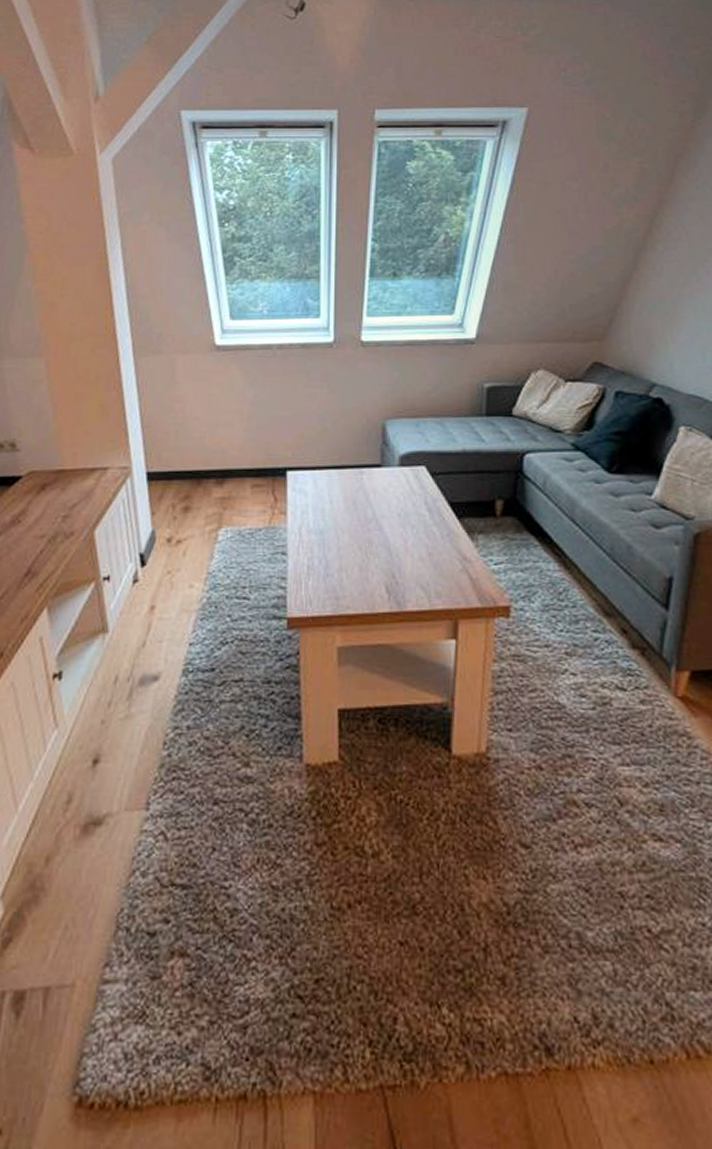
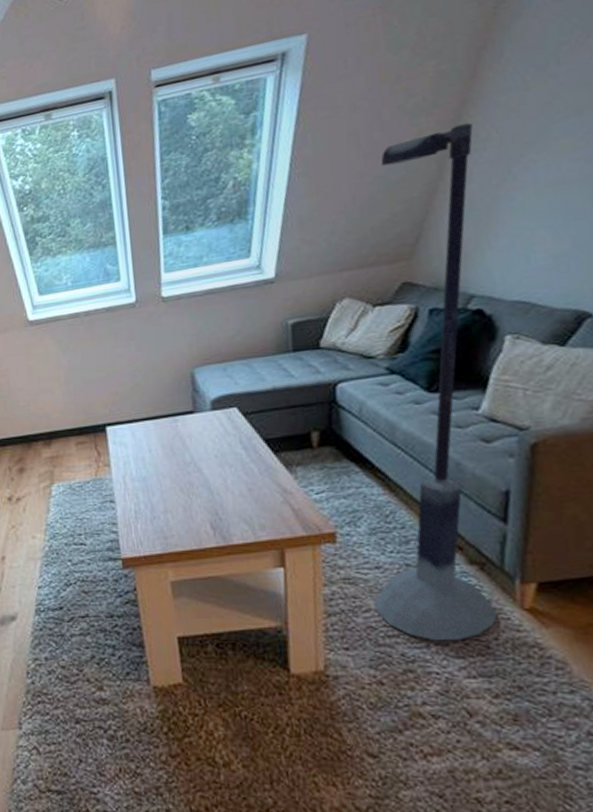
floor lamp: none [541,221,666,727] -> present [375,123,498,642]

